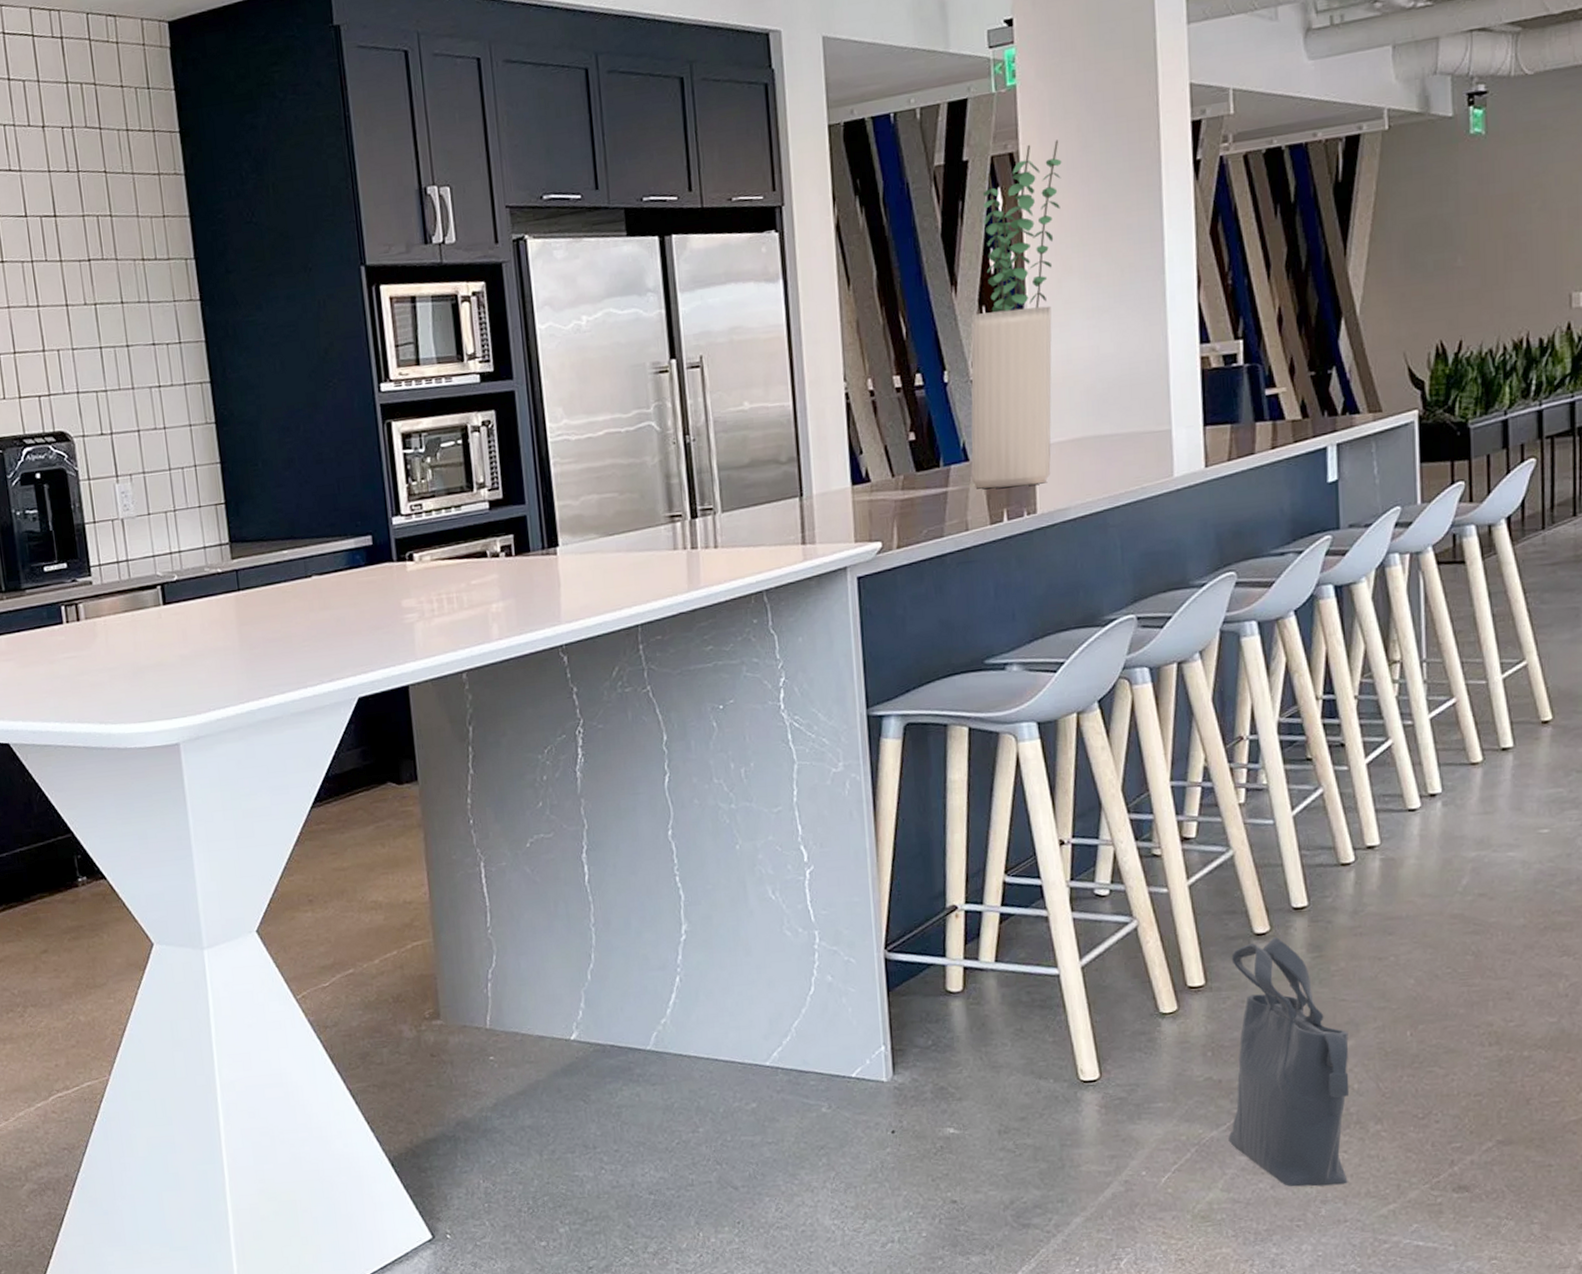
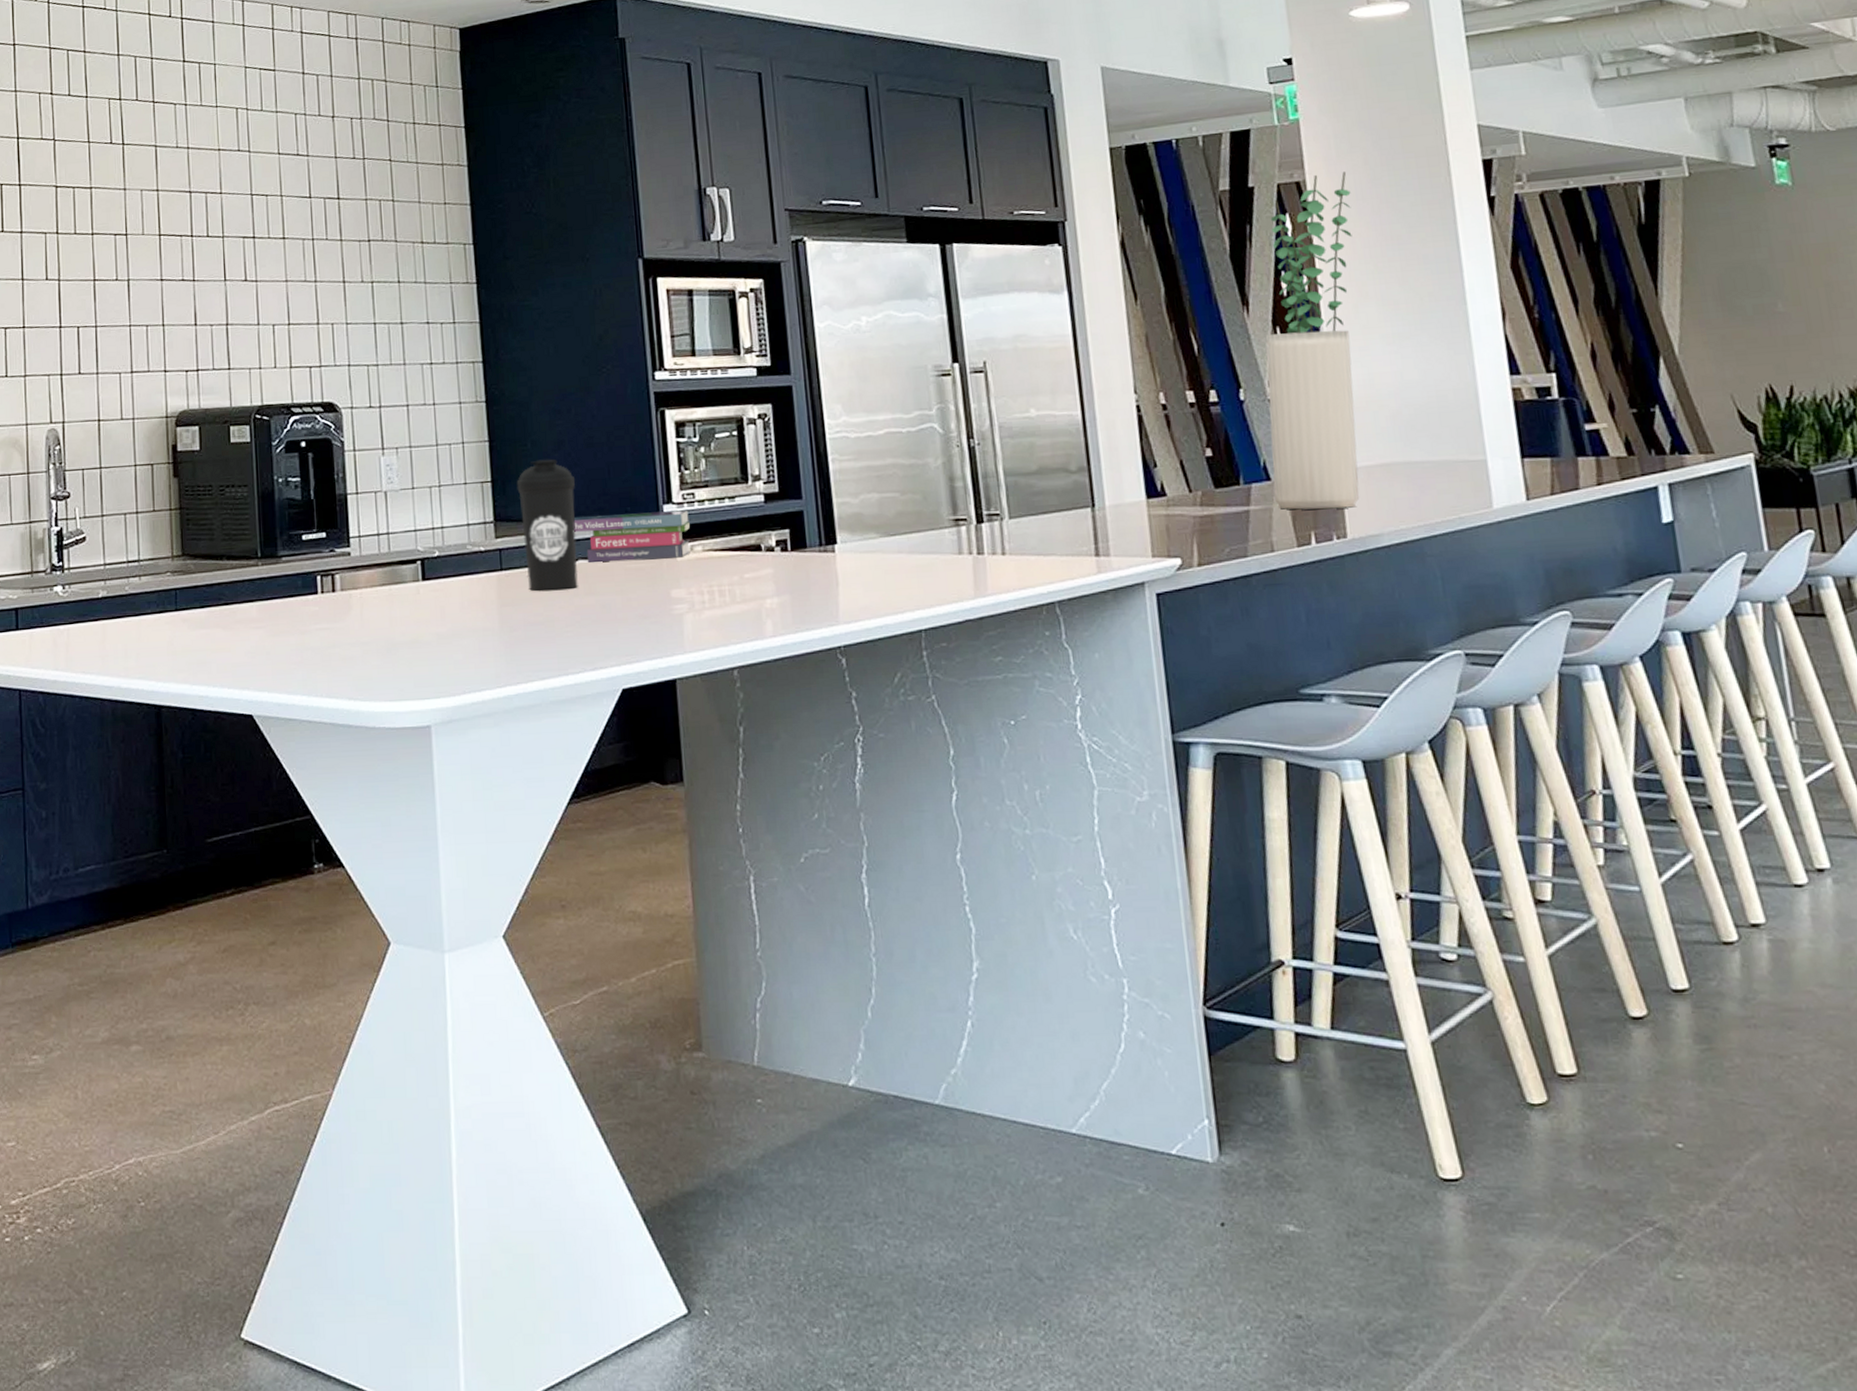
water bottle: none [249,477,313,610] -> present [516,459,578,592]
books: none [306,521,419,579] -> present [573,510,690,564]
tote bag: present [1228,936,1350,1187] -> none [1605,1022,1774,1332]

